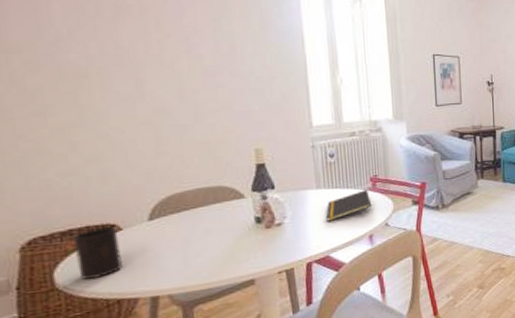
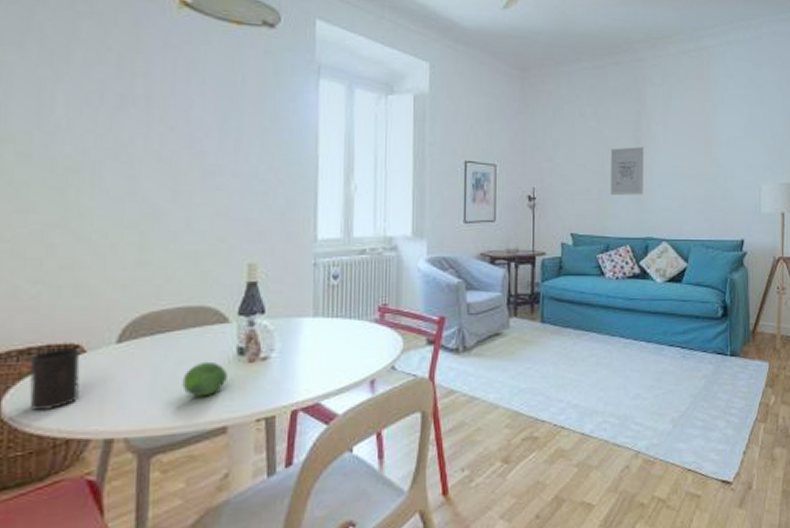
fruit: none [211,230,249,259] -> present [182,361,227,397]
notepad: present [326,190,372,221] -> none [321,322,377,359]

